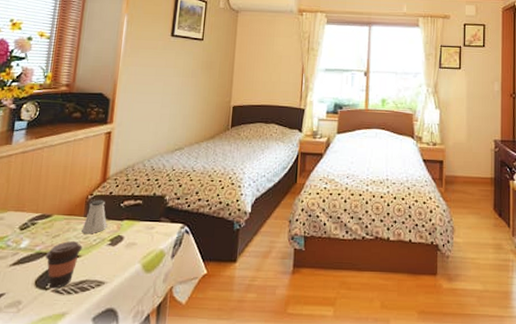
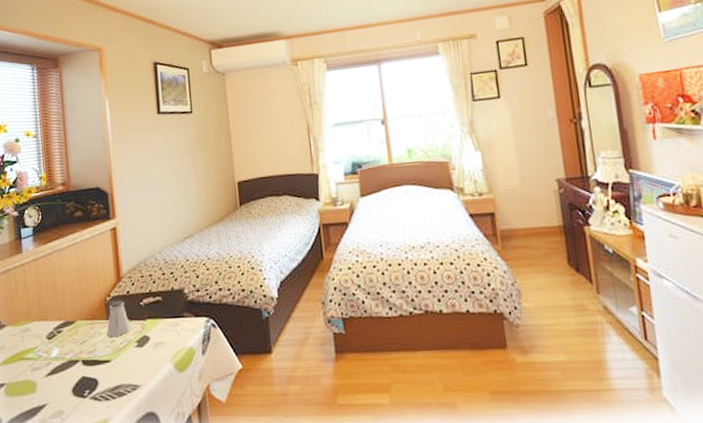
coffee cup: present [45,241,82,289] -> none [76,346,111,396]

